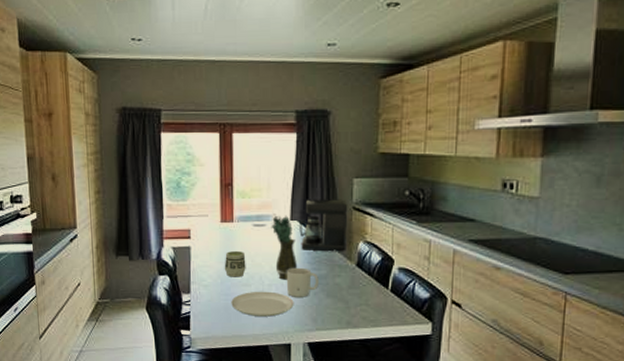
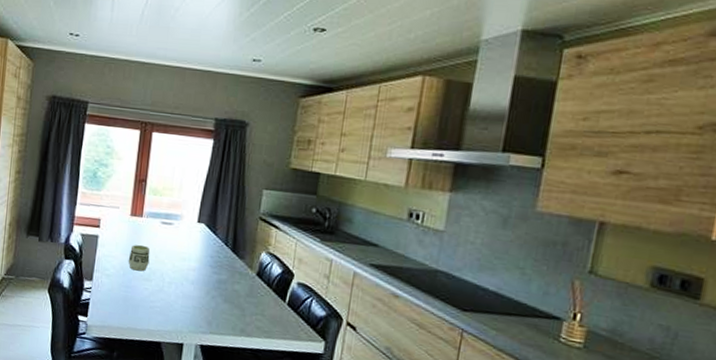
plate: present [231,291,294,317] -> none [130,287,192,315]
vase: present [271,214,298,280] -> none [177,214,200,280]
mug: present [286,267,319,297] -> none [186,268,218,300]
coffee maker: present [299,199,348,251] -> none [204,204,255,259]

